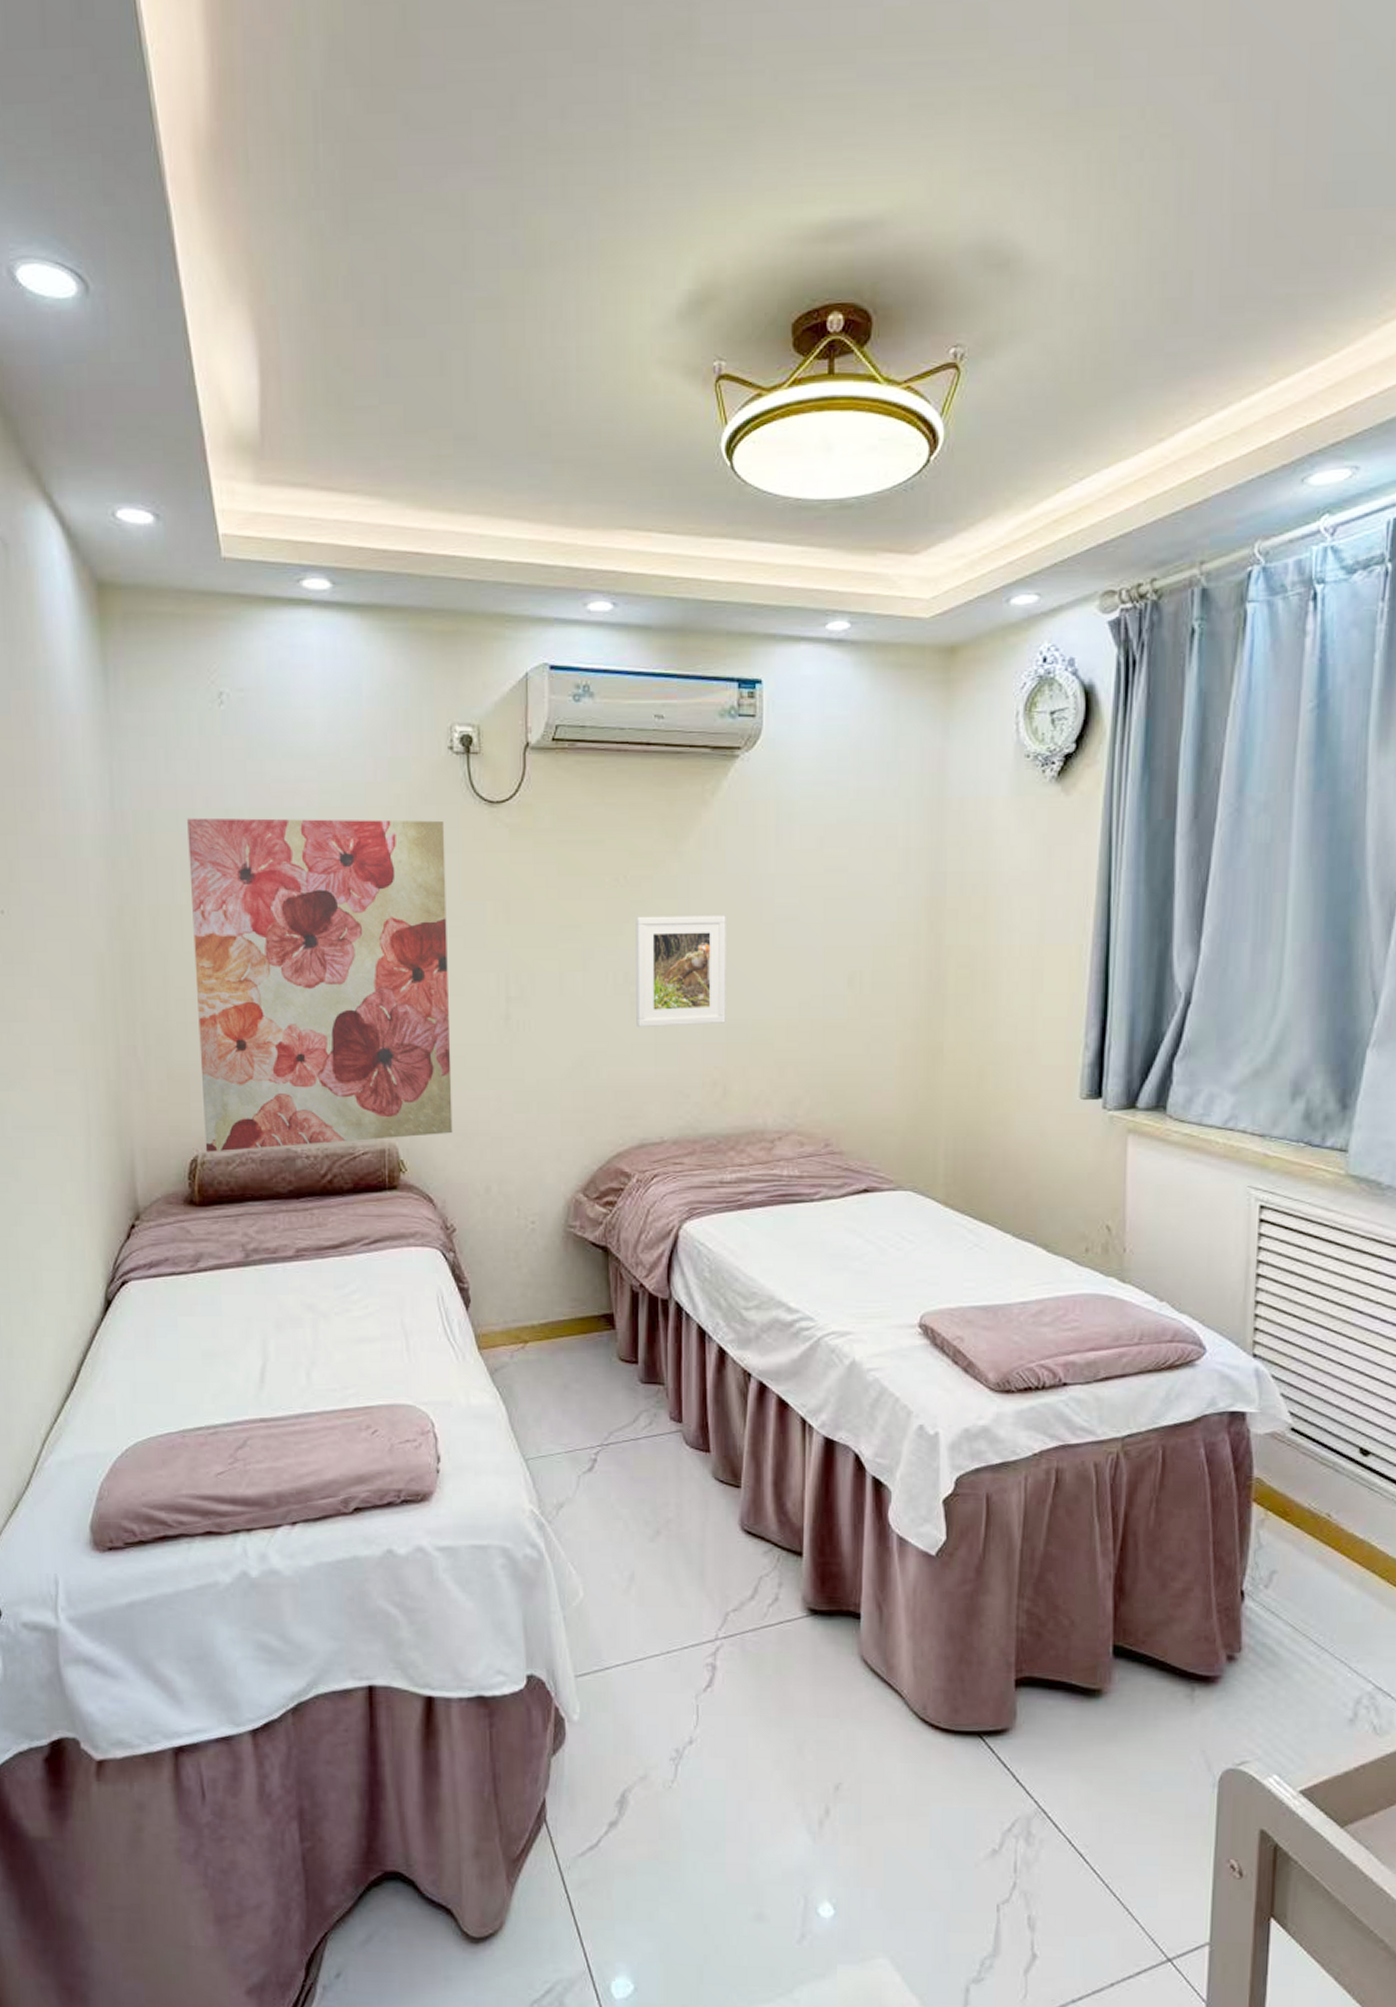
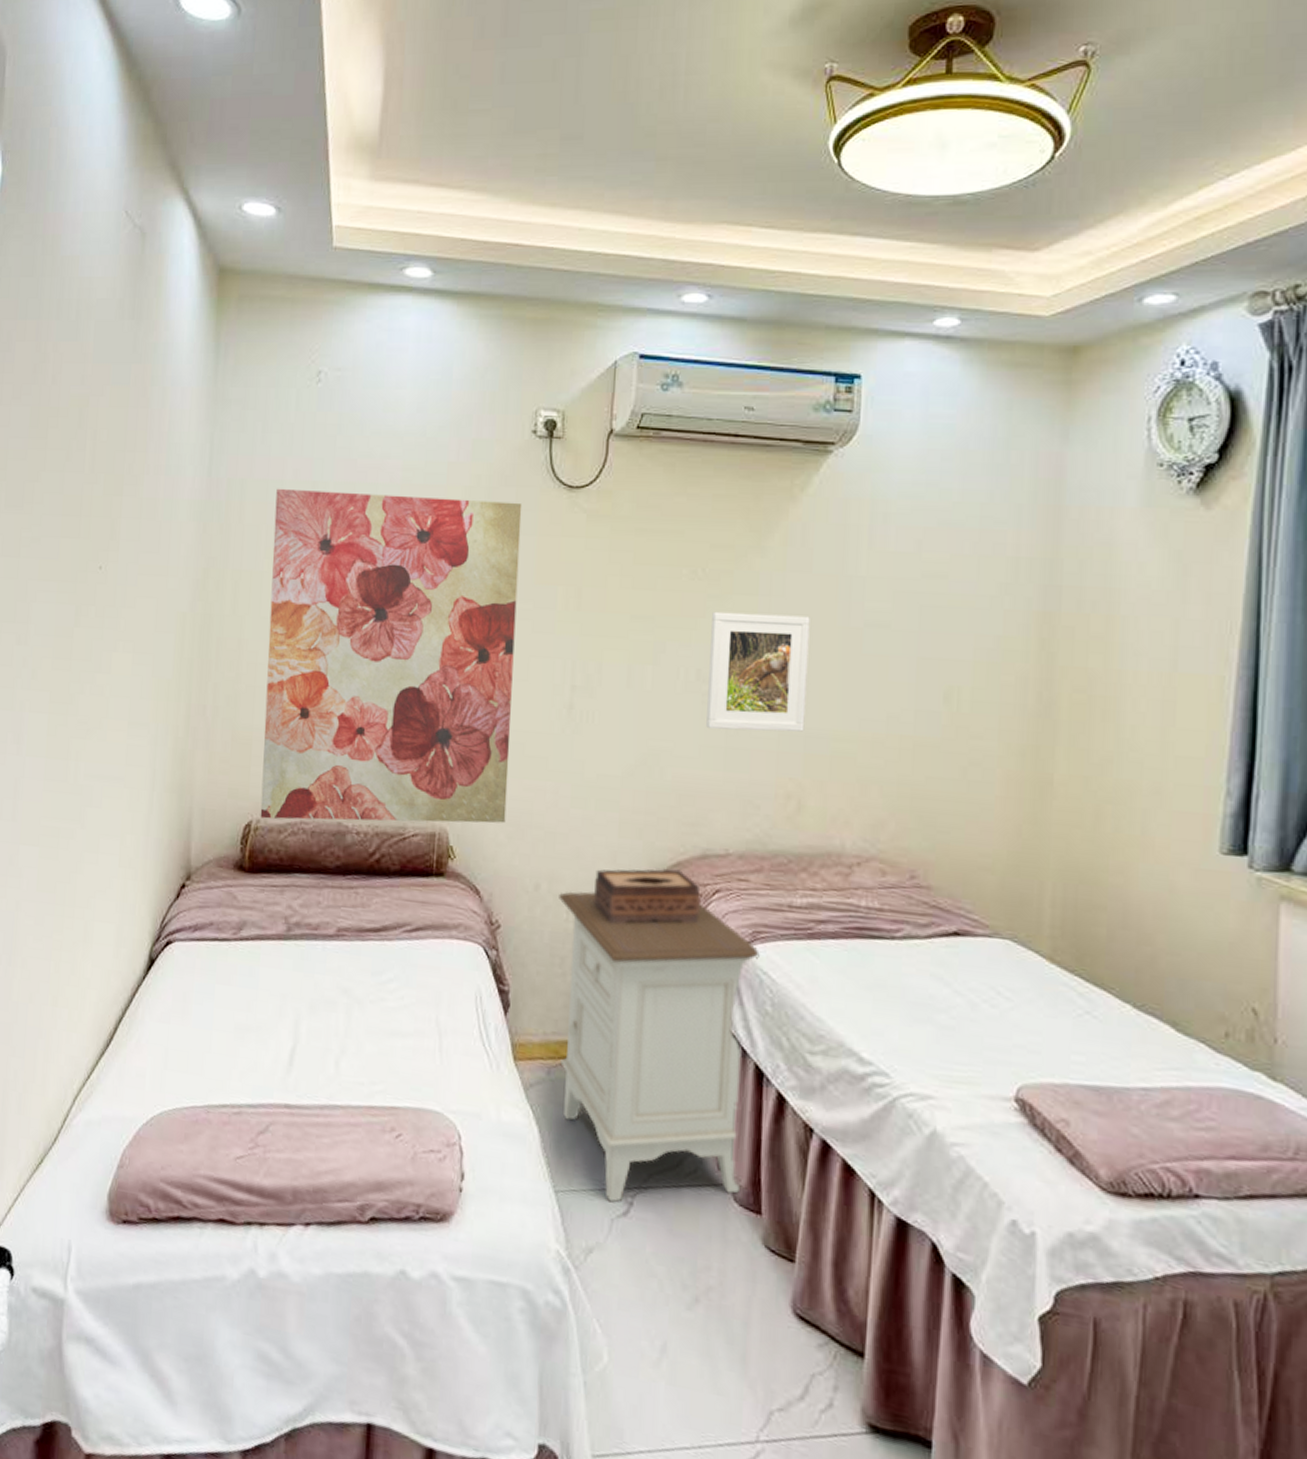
nightstand: none [509,1189,696,1462] -> present [559,891,760,1203]
tissue box: none [542,1160,642,1216] -> present [594,868,702,925]

